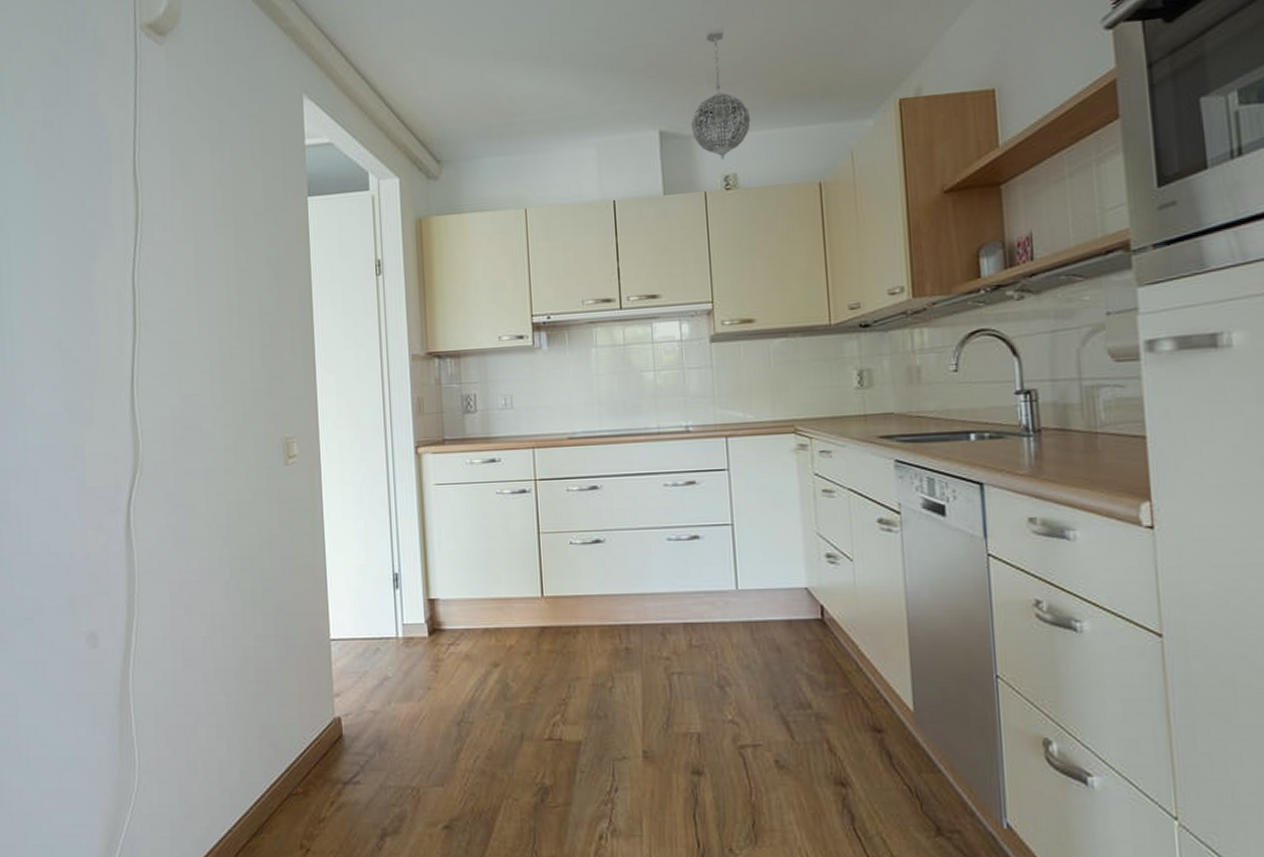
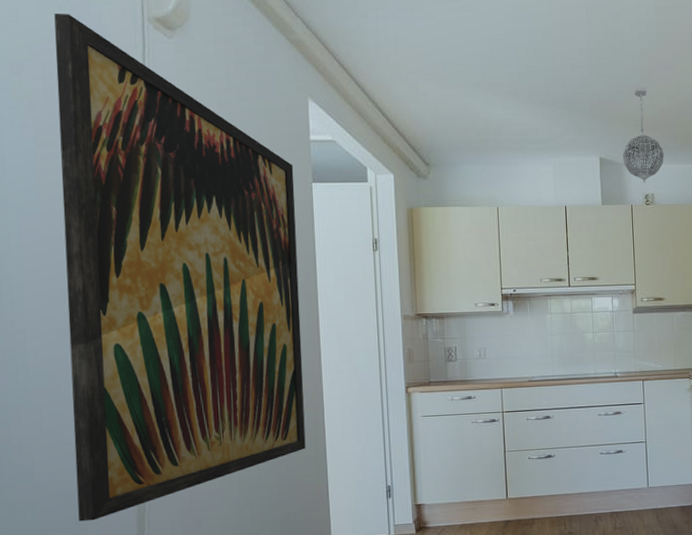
wall art: none [53,32,301,600] -> present [54,14,306,522]

